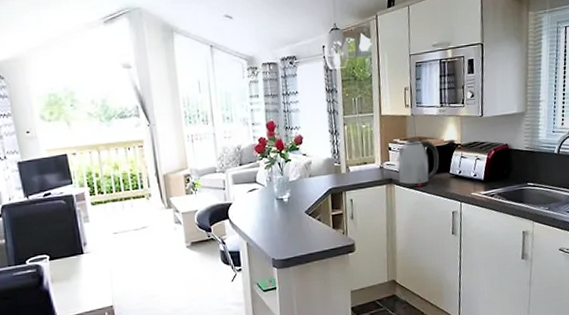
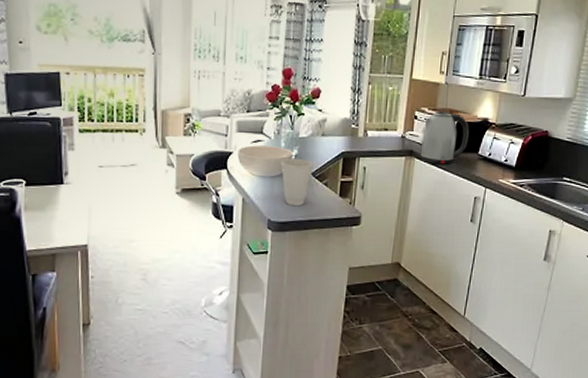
bowl: none [236,192,287,222] -> present [237,145,293,177]
cup: none [276,200,306,244] -> present [281,159,313,207]

